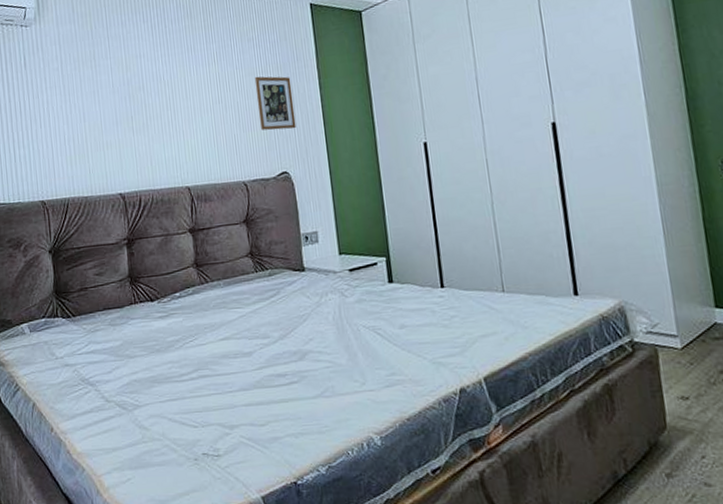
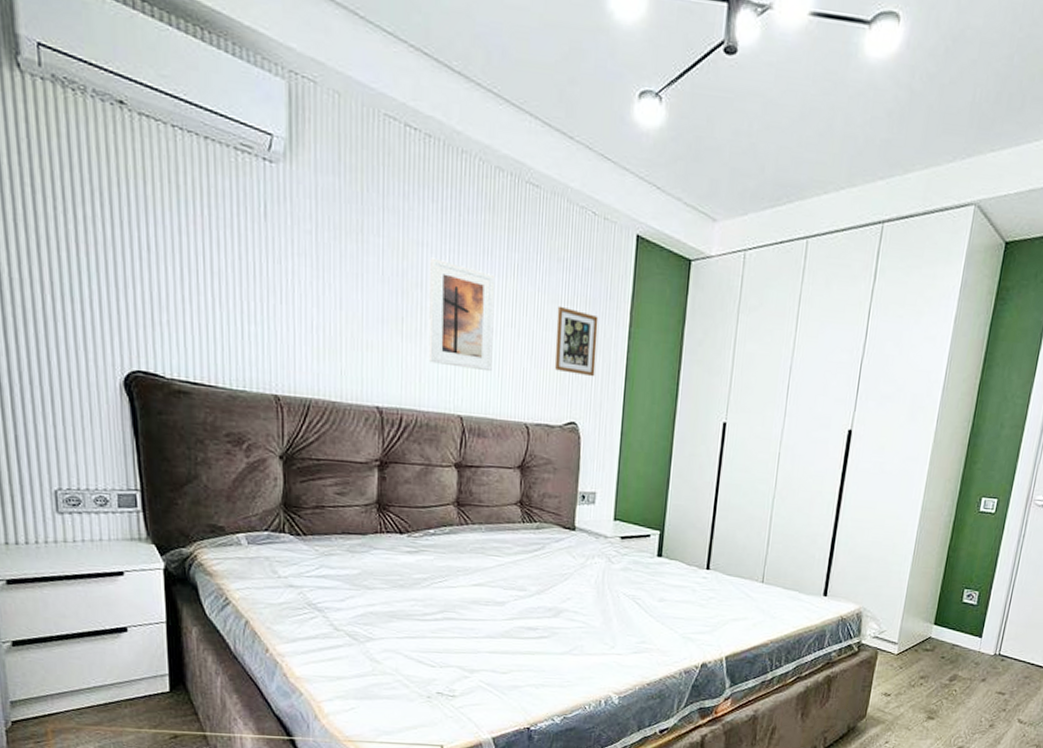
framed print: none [146,64,208,148] -> present [428,257,496,372]

